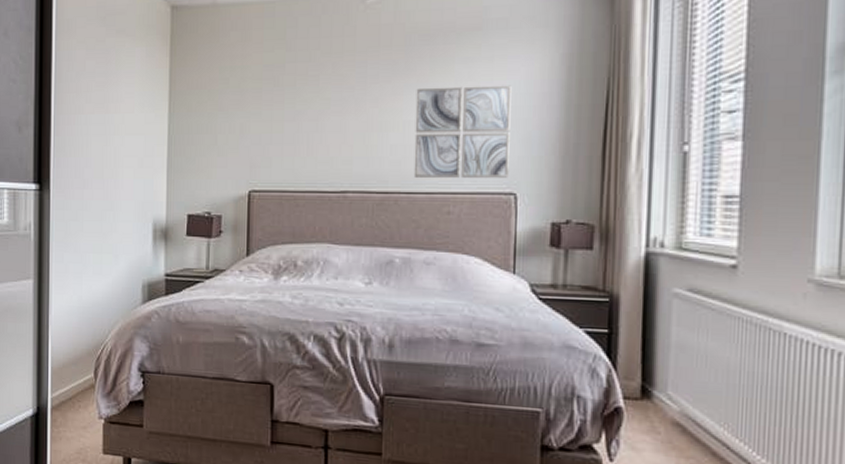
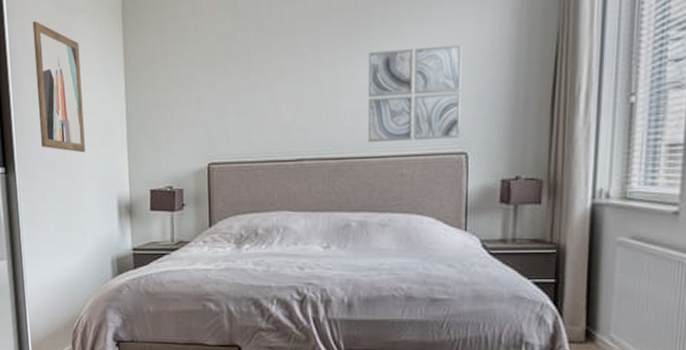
wall art: none [78,42,125,174] -> present [32,21,85,153]

